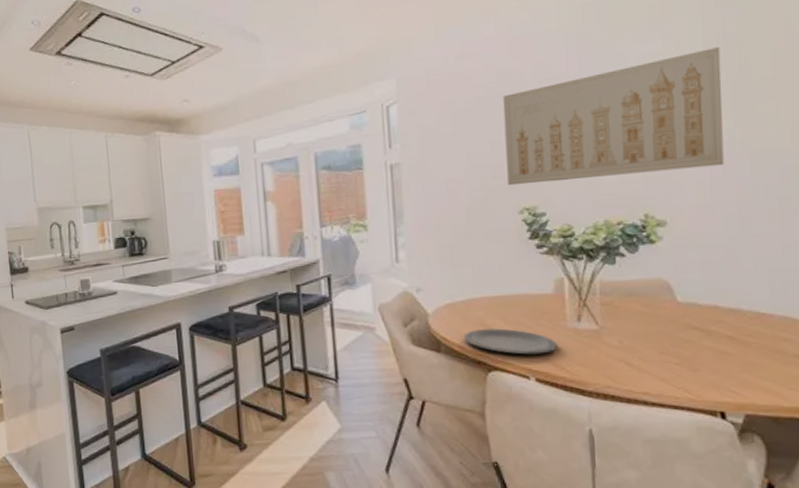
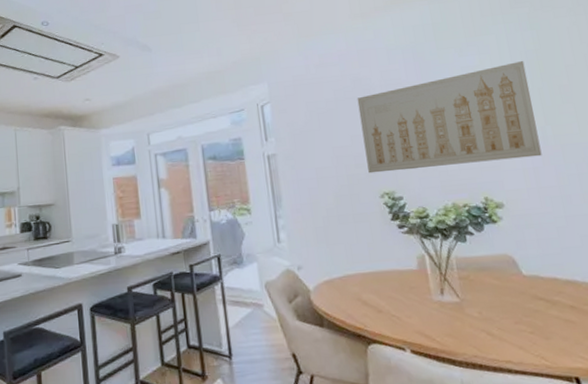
plate: present [464,328,558,355] -> none [343,302,427,327]

